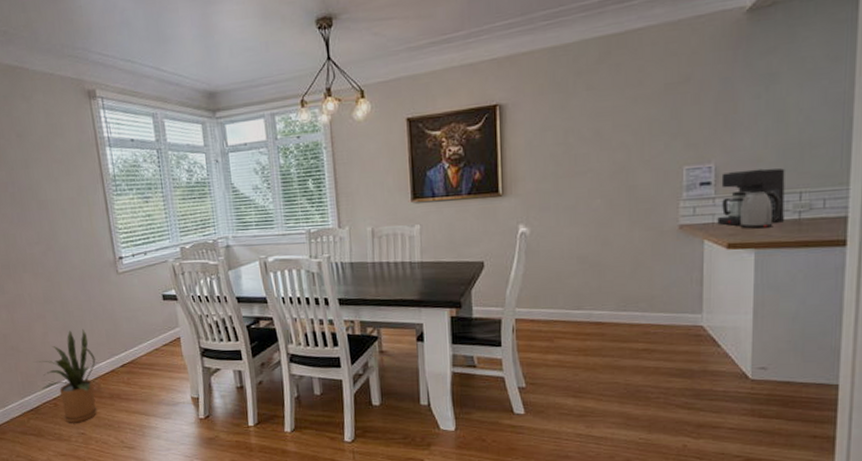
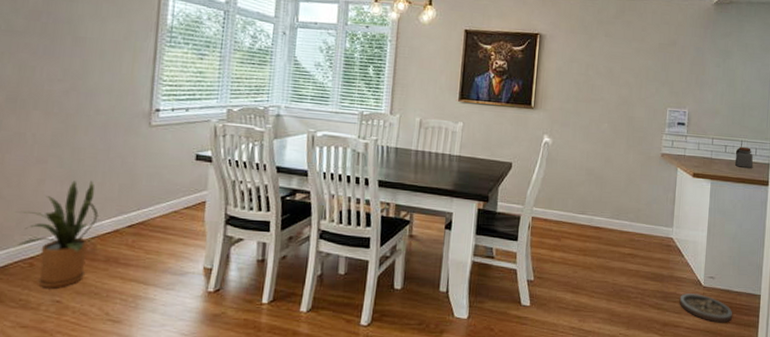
coffee maker: present [717,168,785,227] -> none [687,118,733,162]
pet bowl: none [717,388,797,421] -> present [679,293,733,323]
kettle: present [740,190,781,229] -> none [702,135,729,165]
jar: none [790,199,821,228] -> present [734,146,754,169]

